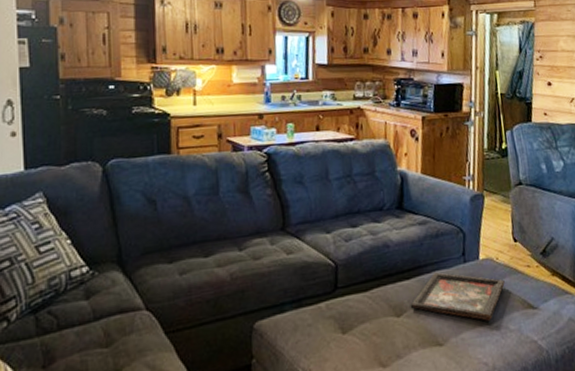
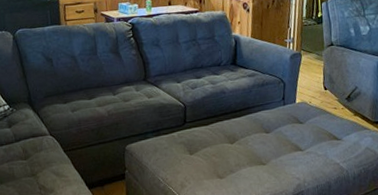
decorative tray: present [411,272,505,321] -> none [242,112,316,148]

